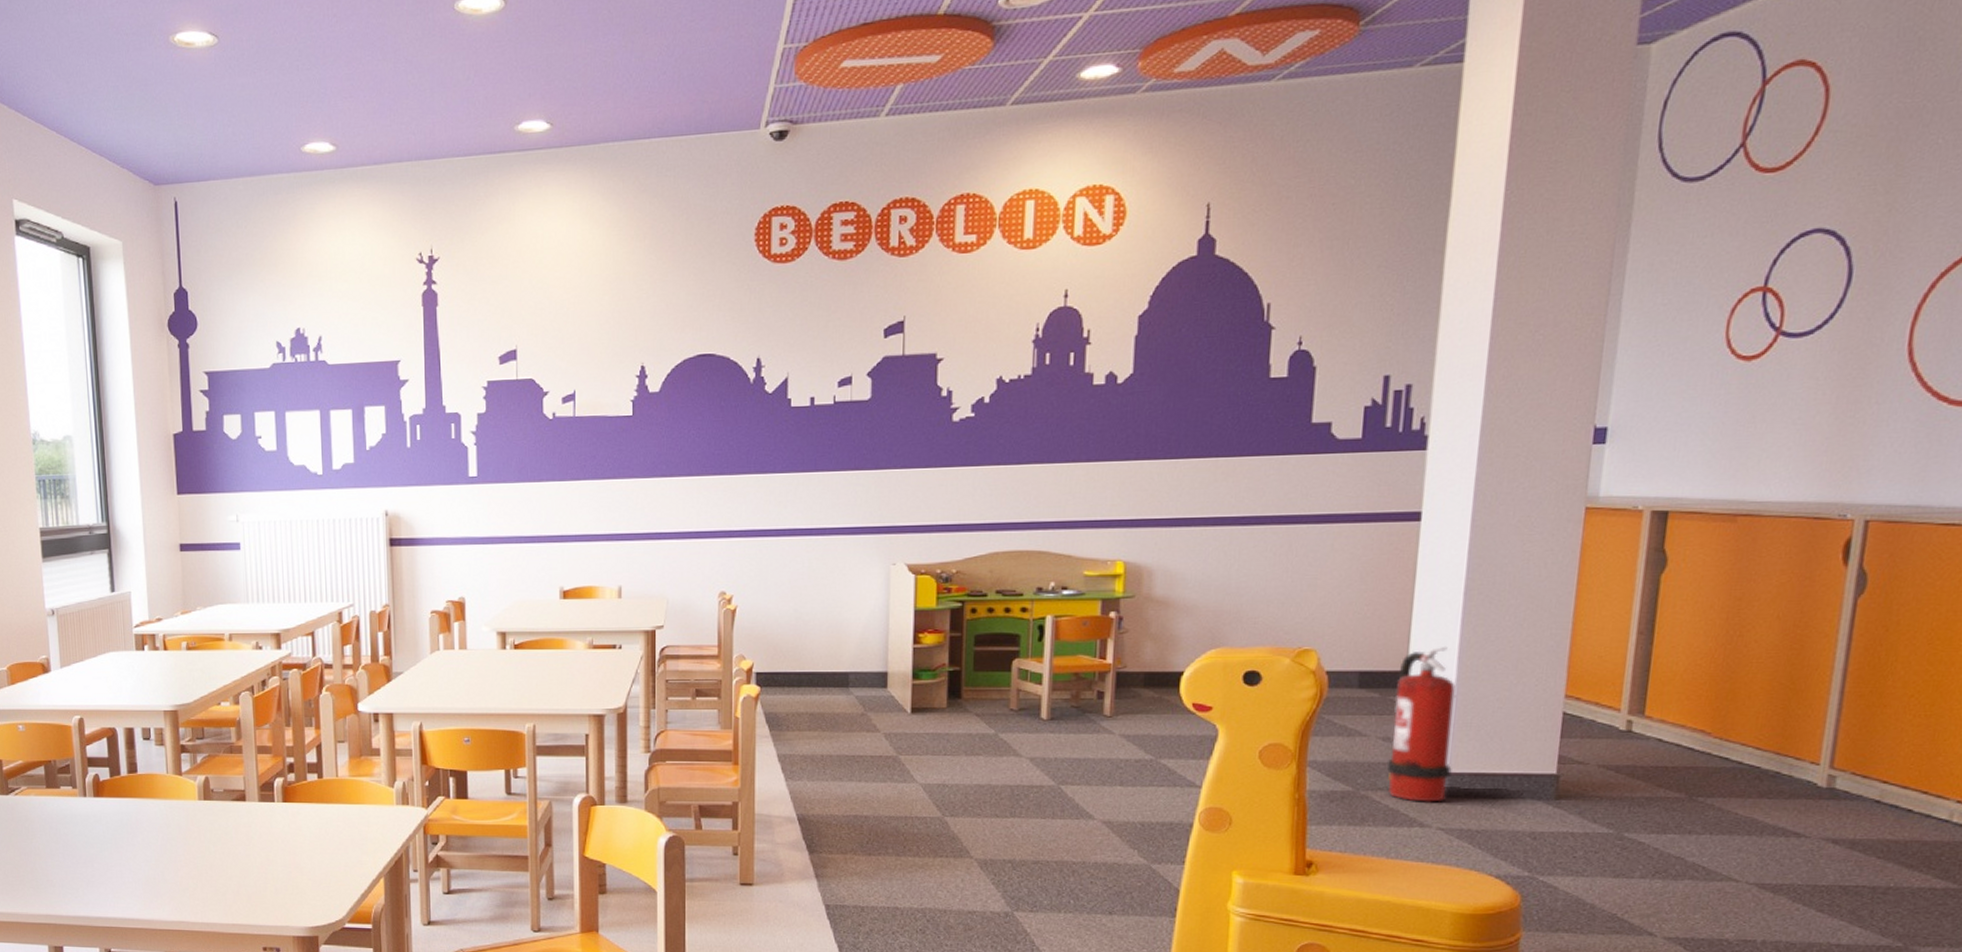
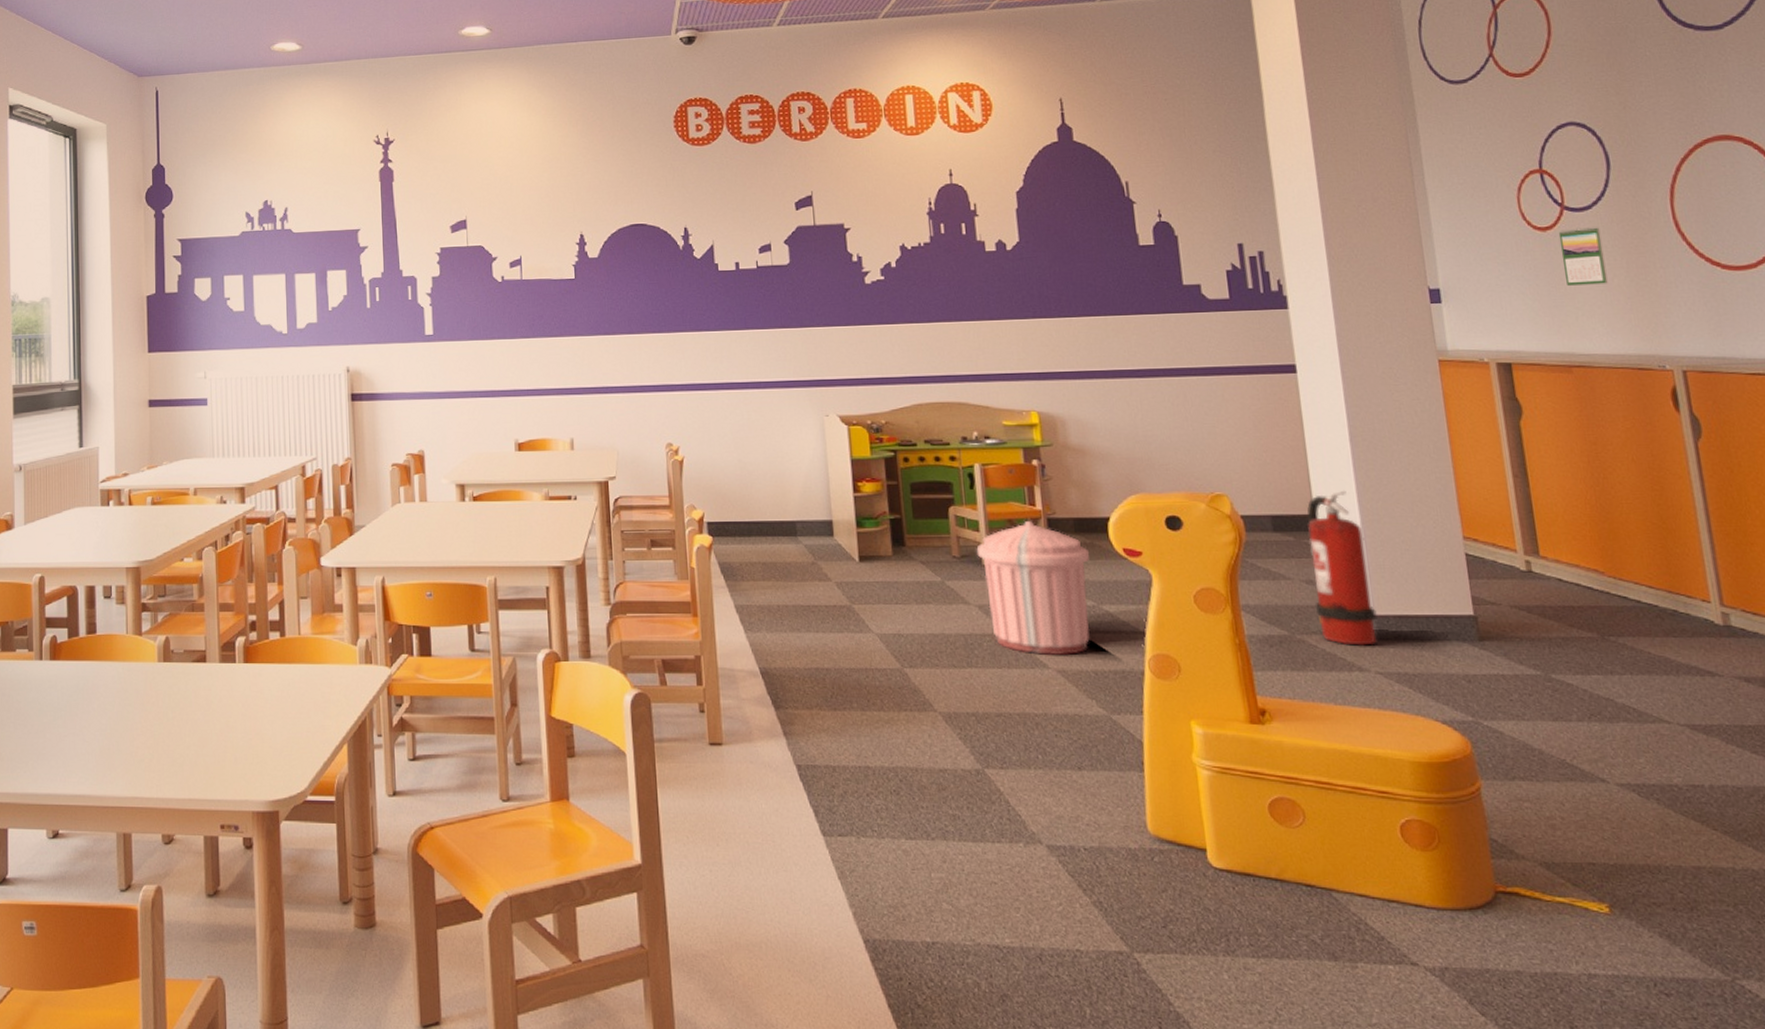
trash can: none [1036,673,1156,808] -> present [976,520,1091,656]
calendar: none [1758,354,1817,424] -> present [1558,226,1608,286]

